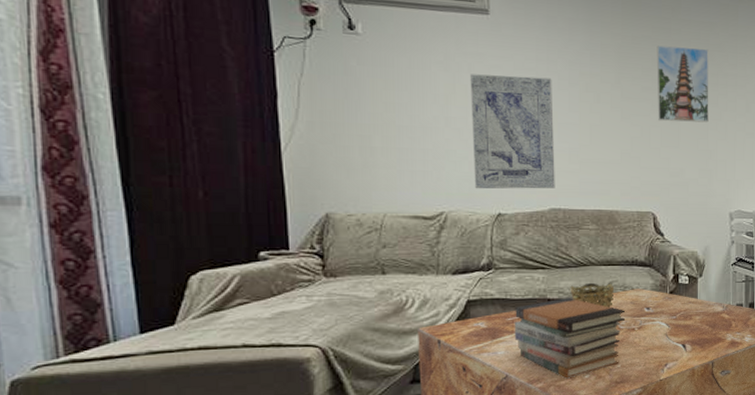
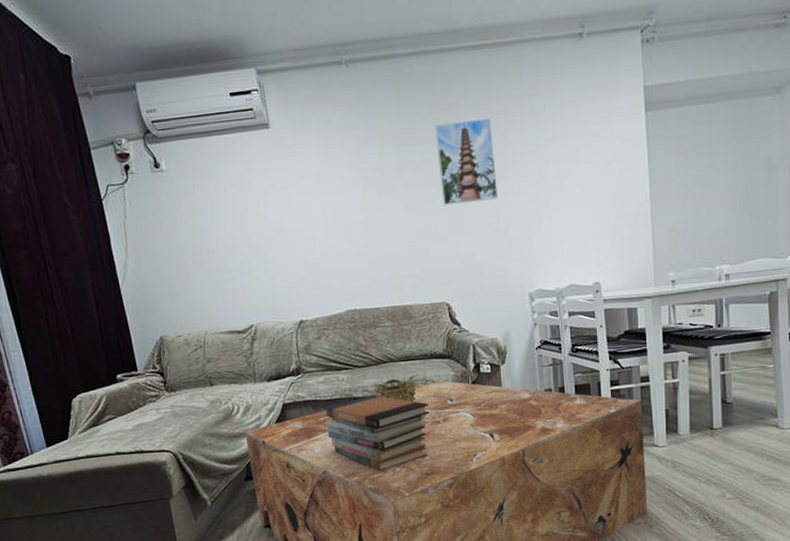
wall art: present [470,74,555,189] -> none [260,180,349,300]

